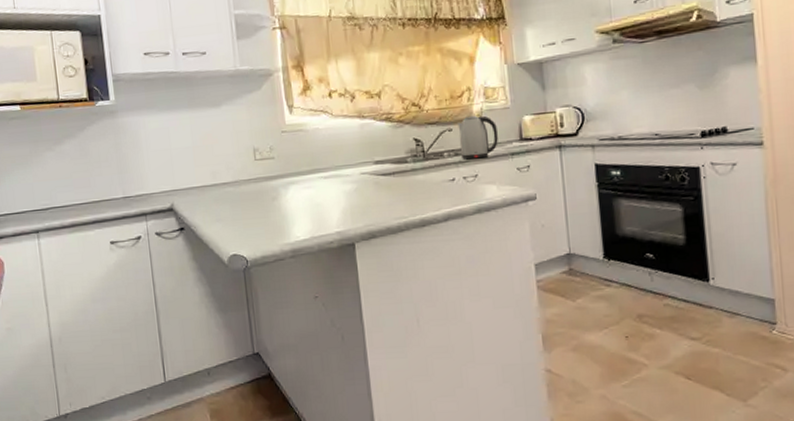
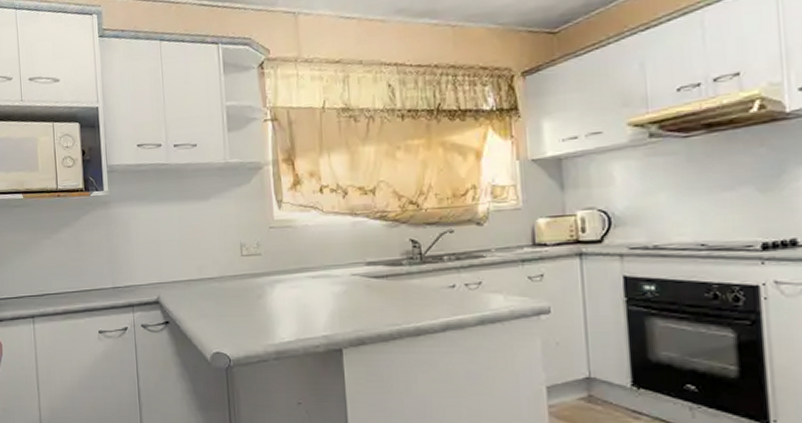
kettle: present [457,115,498,160] -> none [460,216,507,265]

